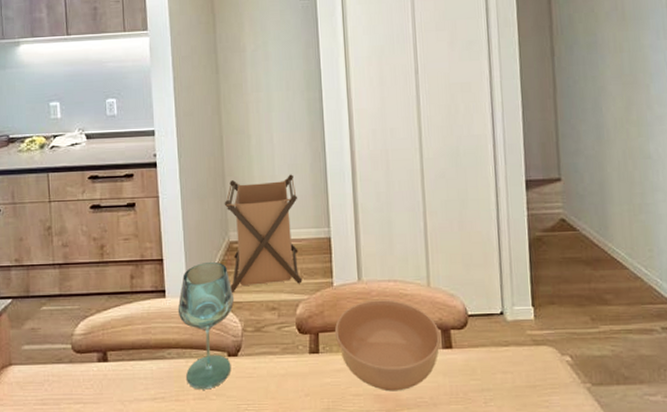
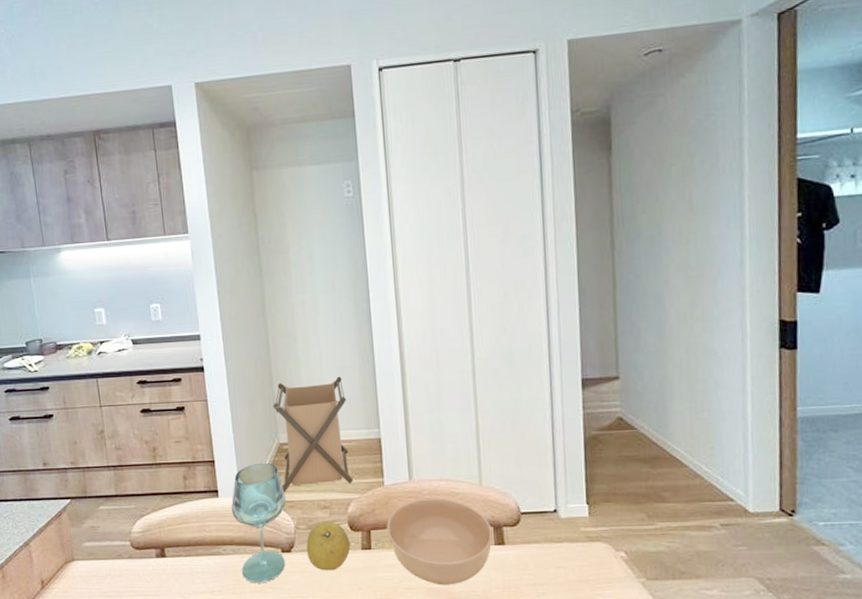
fruit: none [253,323,298,376] -> present [306,521,351,571]

